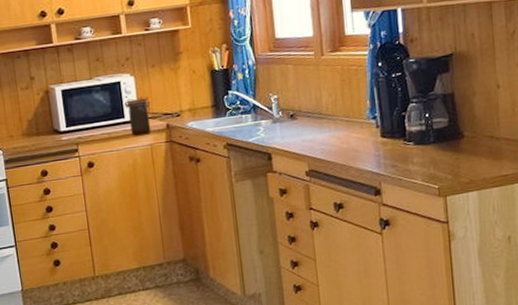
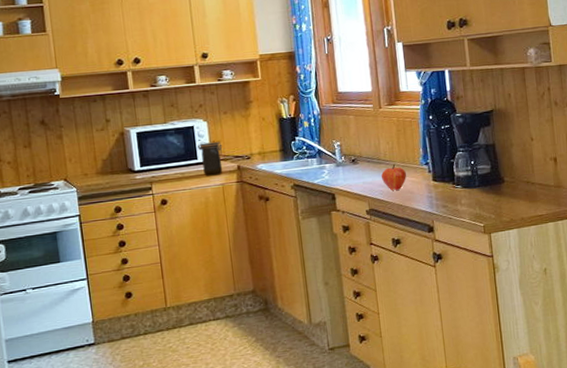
fruit: none [322,118,352,149] -> present [381,163,407,191]

